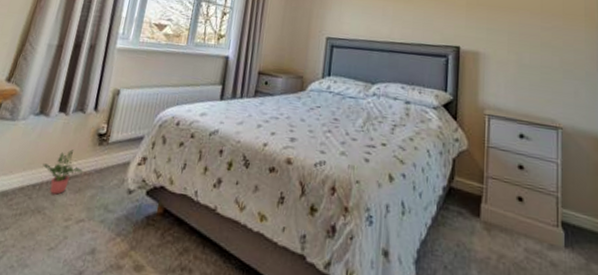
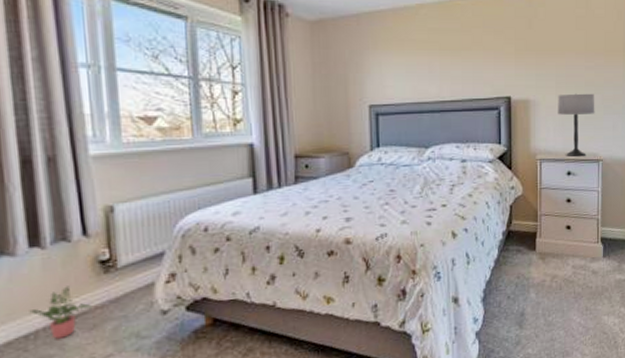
table lamp: none [510,51,553,121] -> present [558,93,595,157]

